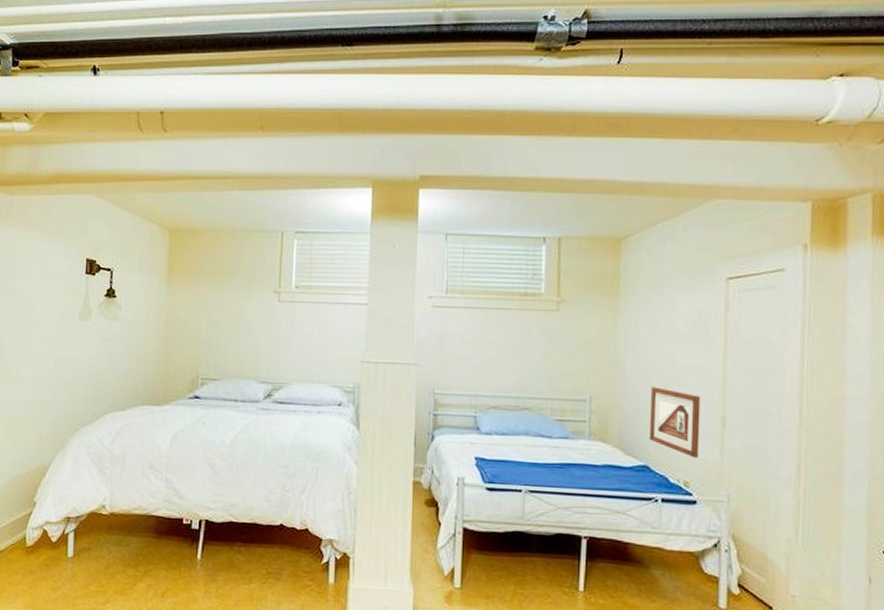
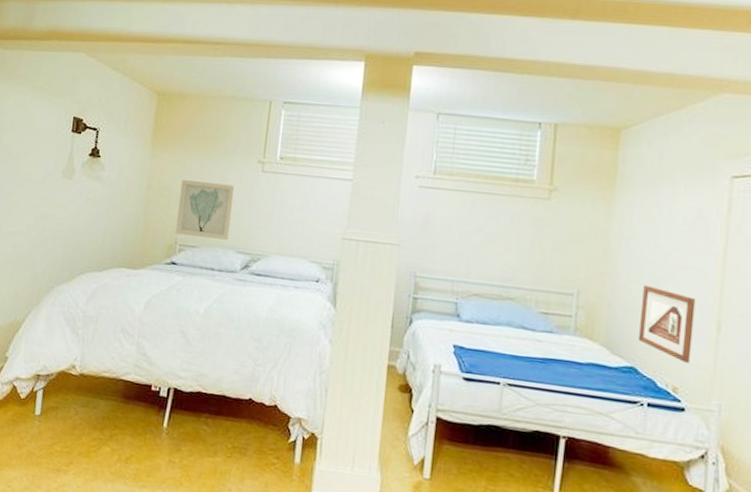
wall art: none [197,315,253,371] -> present [175,180,235,240]

